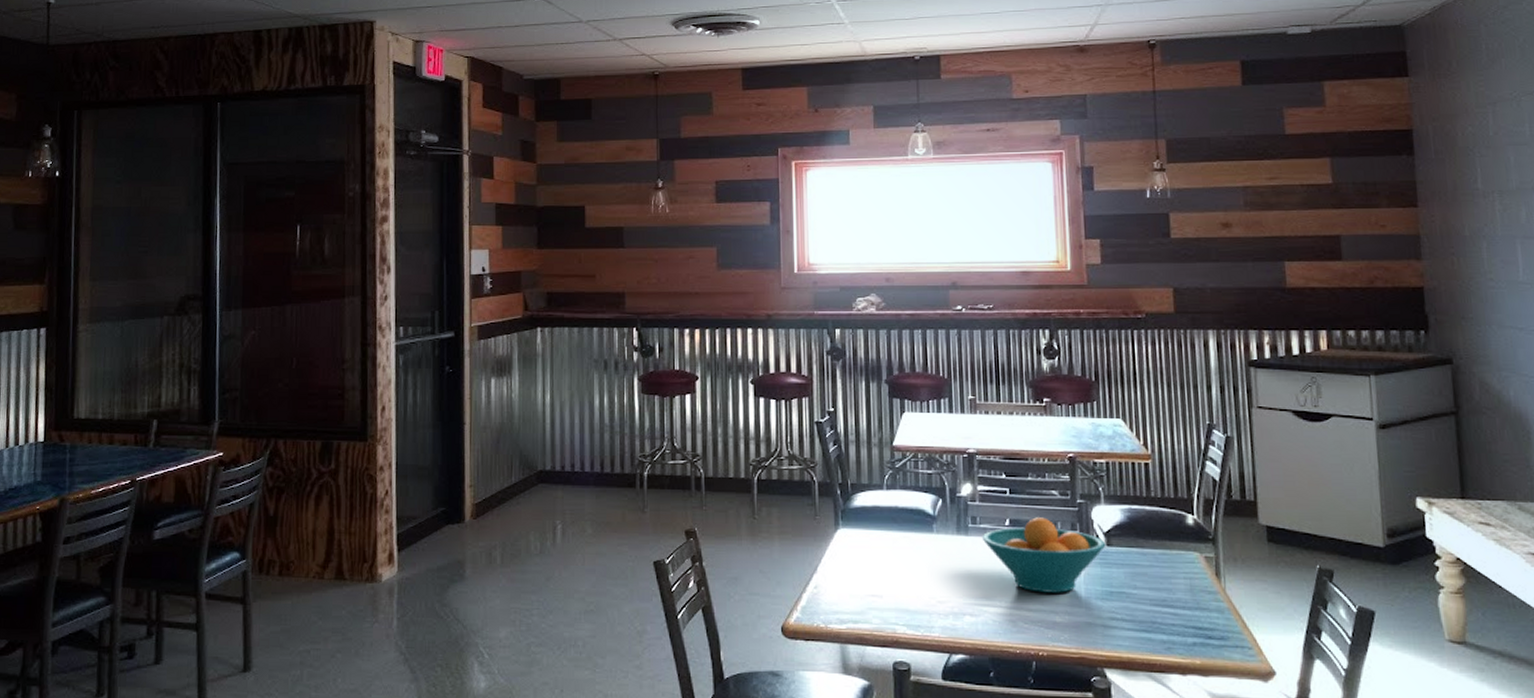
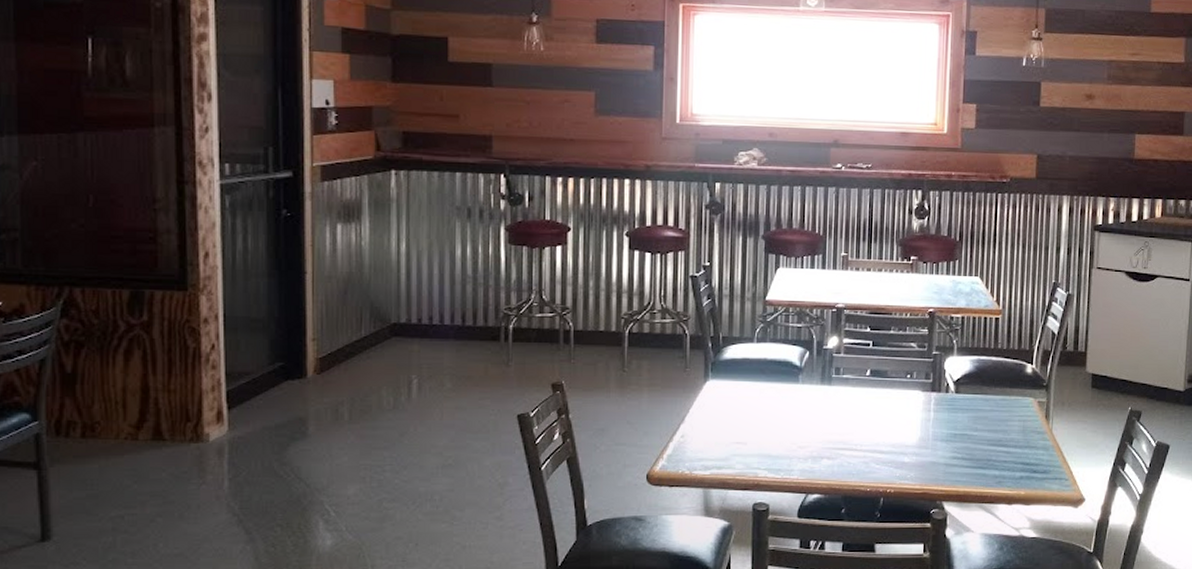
fruit bowl: present [983,517,1106,593] -> none [845,368,955,436]

